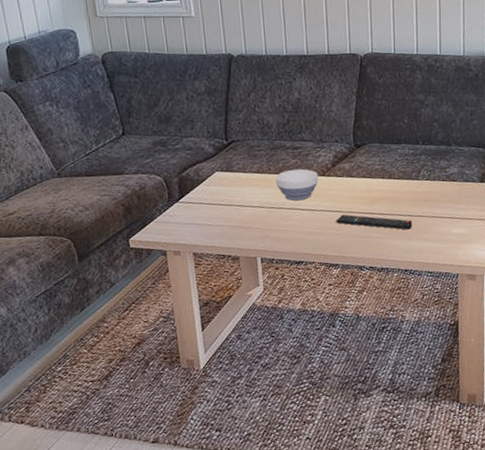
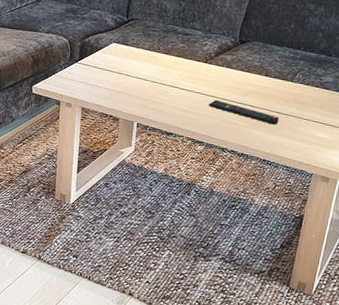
bowl: present [275,168,319,201] -> none [162,52,201,81]

